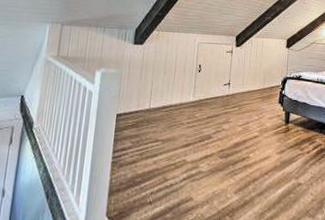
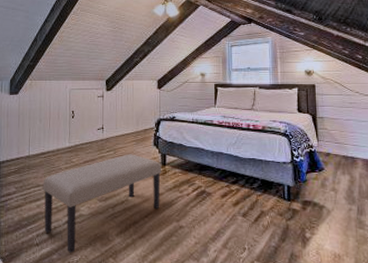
bench: none [159,111,285,211] -> present [43,154,162,253]

